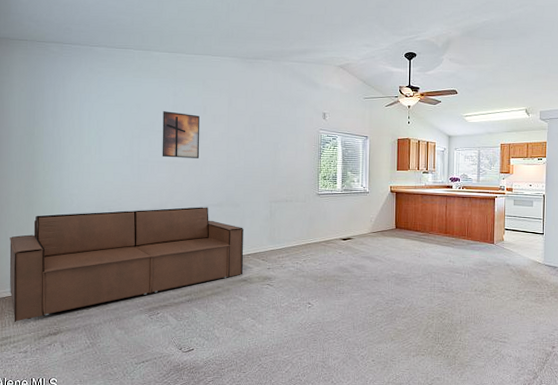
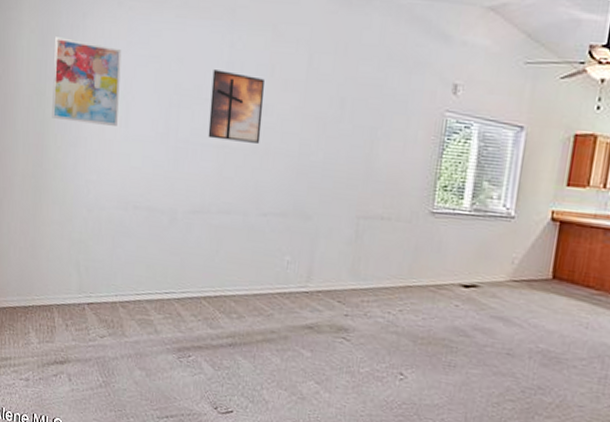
sofa: present [9,207,244,323] -> none [11,205,316,342]
wall art: none [40,93,94,154] -> present [52,37,122,126]

